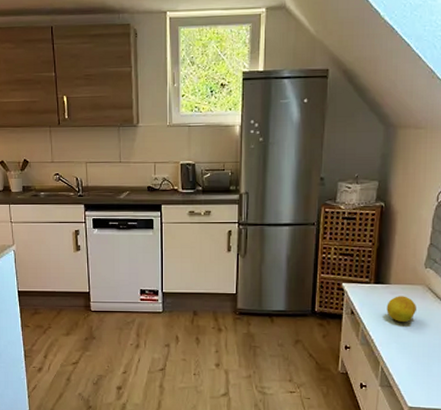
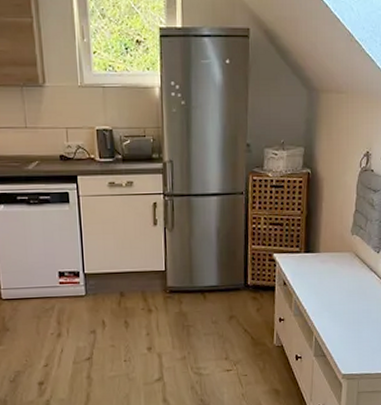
fruit: present [386,296,416,323] -> none [317,264,345,291]

